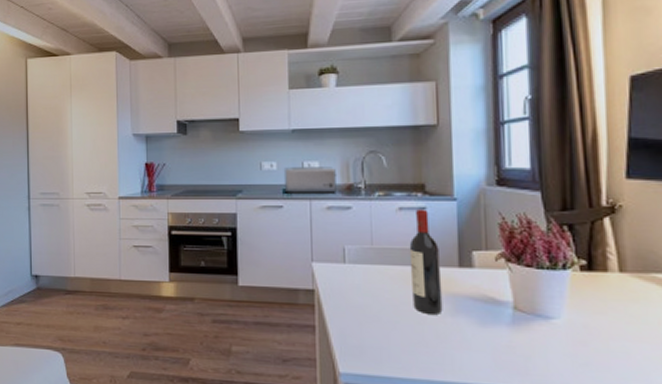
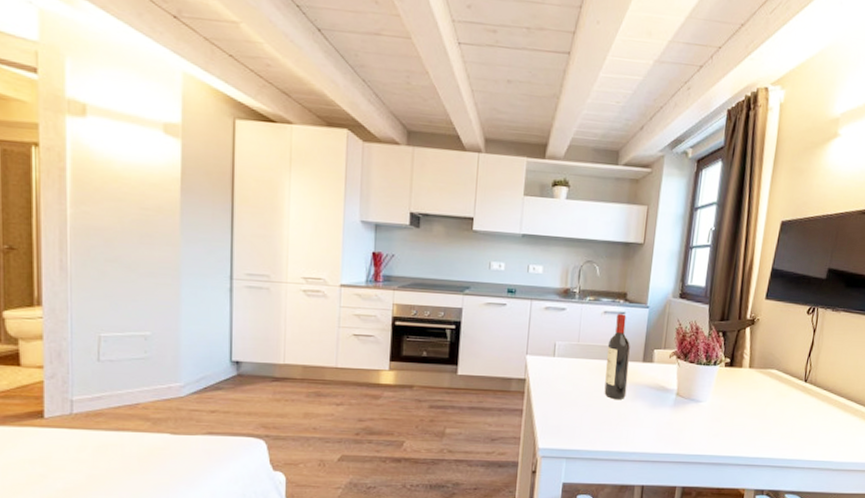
toaster: present [283,167,338,193] -> none [509,269,558,296]

